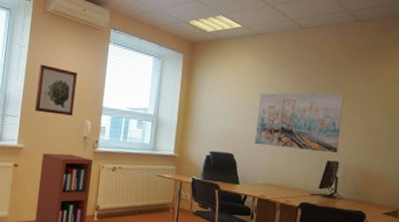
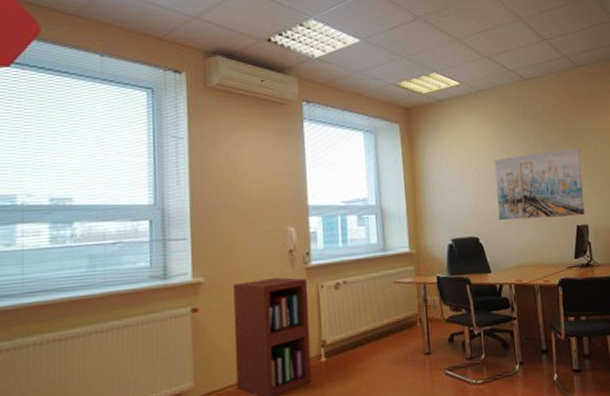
wall art: present [35,64,77,116] -> none [209,160,269,227]

